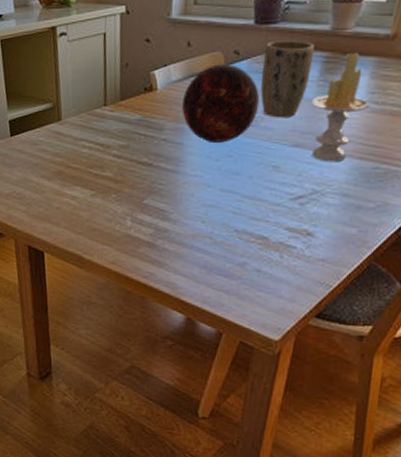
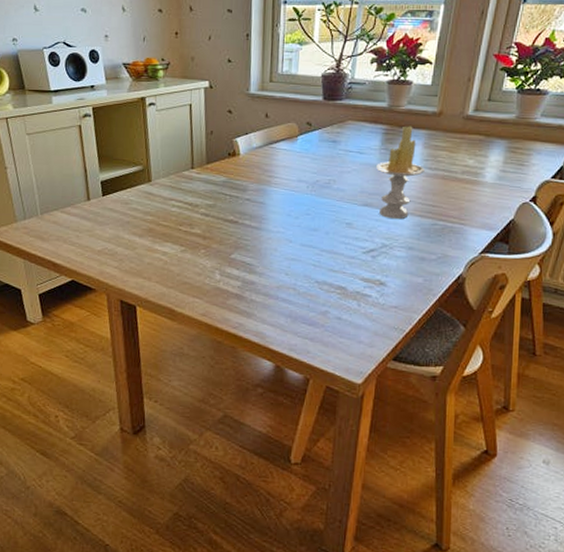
decorative orb: present [181,64,260,143] -> none [262,133,332,202]
plant pot: present [260,41,314,118] -> none [331,114,375,181]

